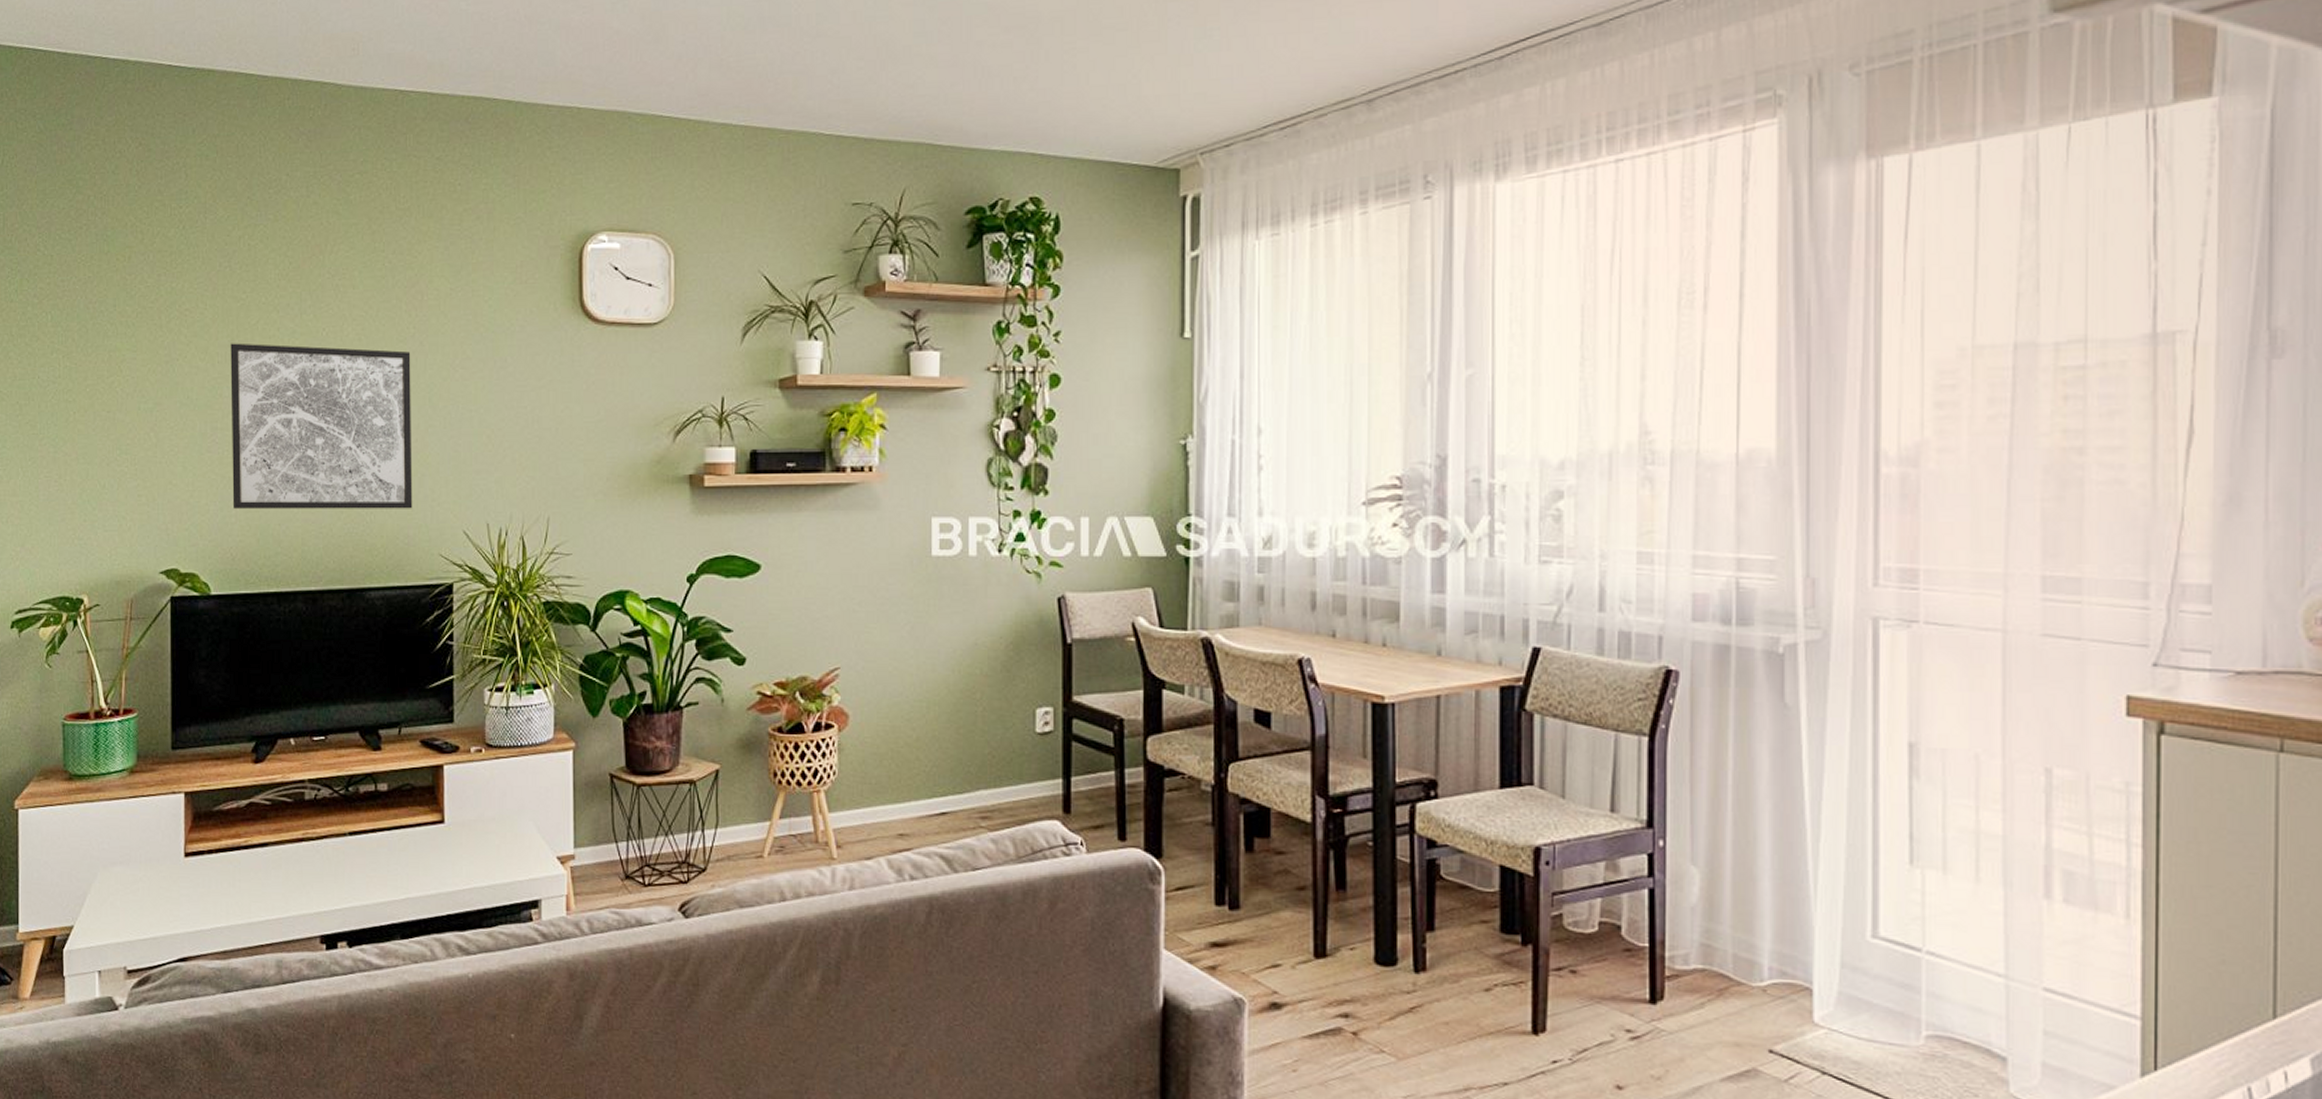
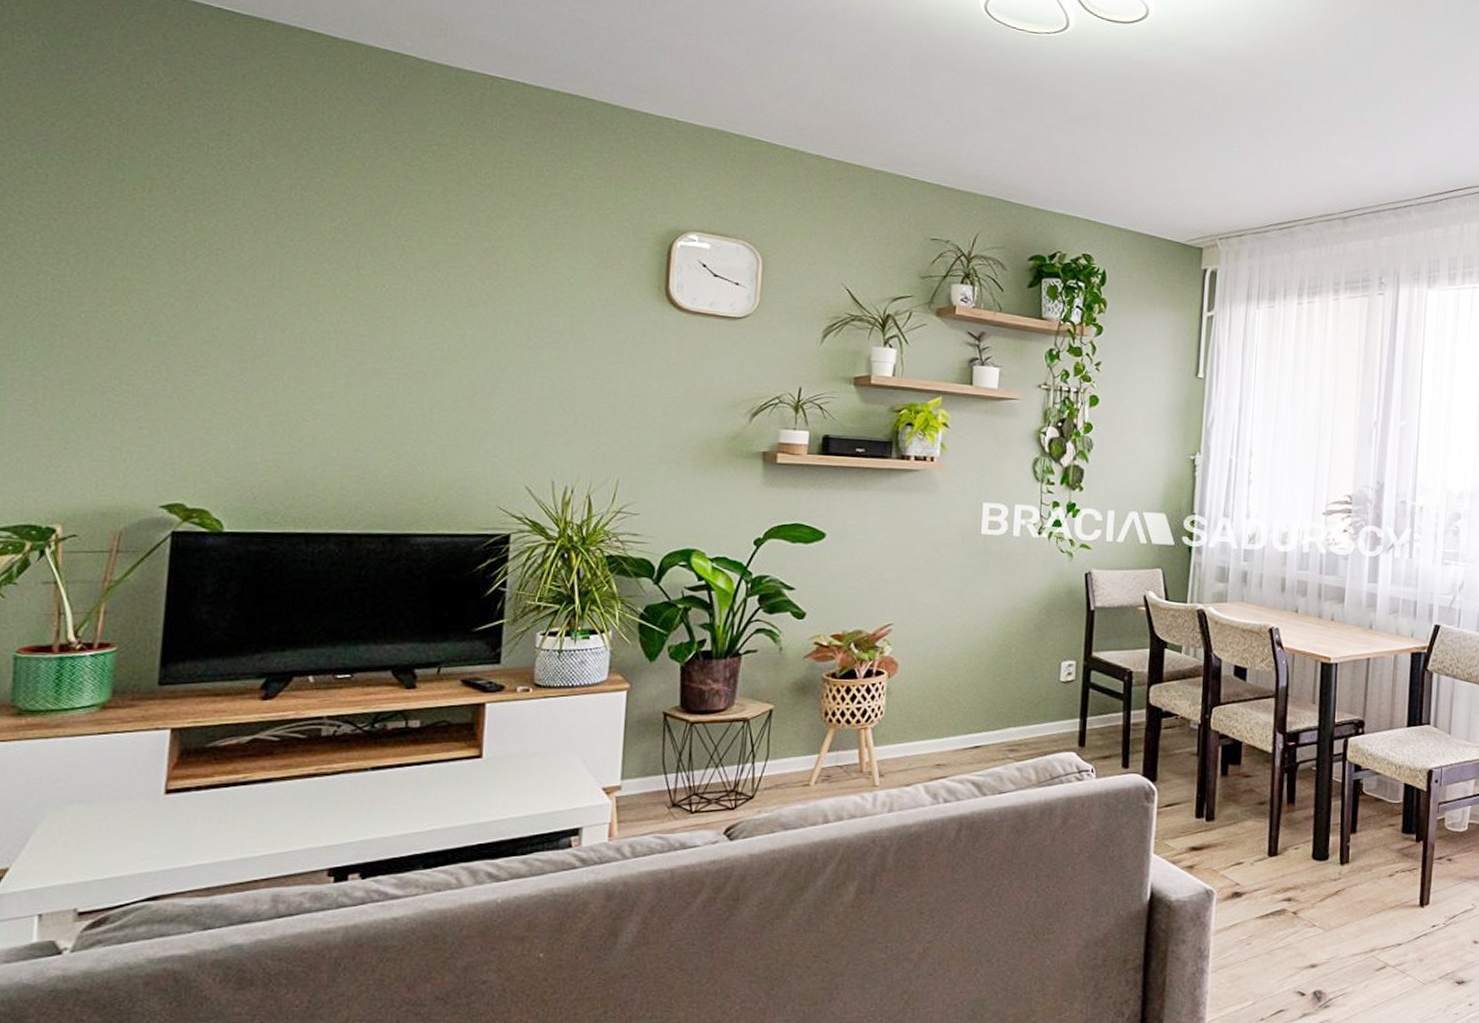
wall art: present [230,343,413,510] -> none [258,287,481,463]

